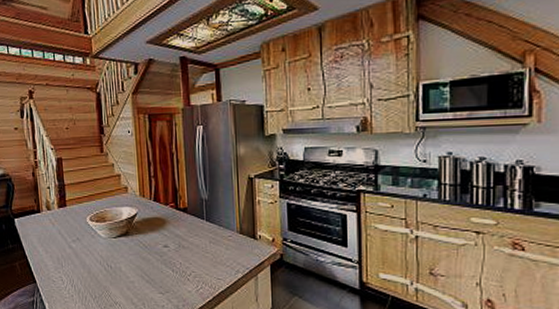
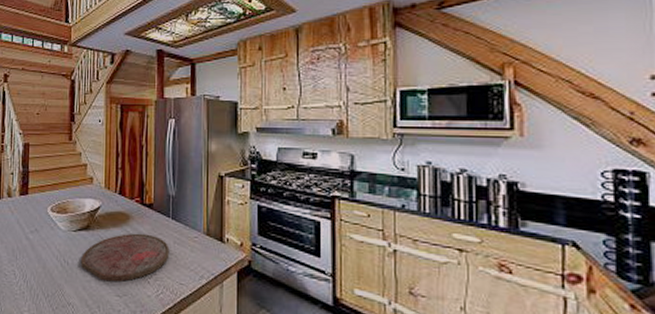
cutting board: none [122,236,206,281] -> present [80,233,170,282]

